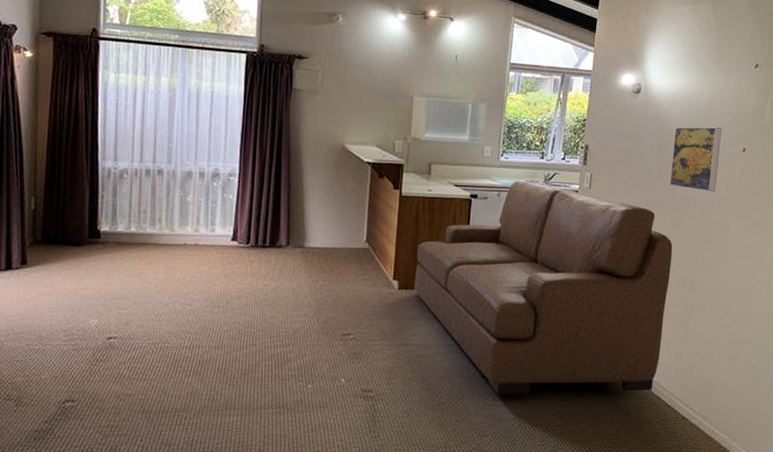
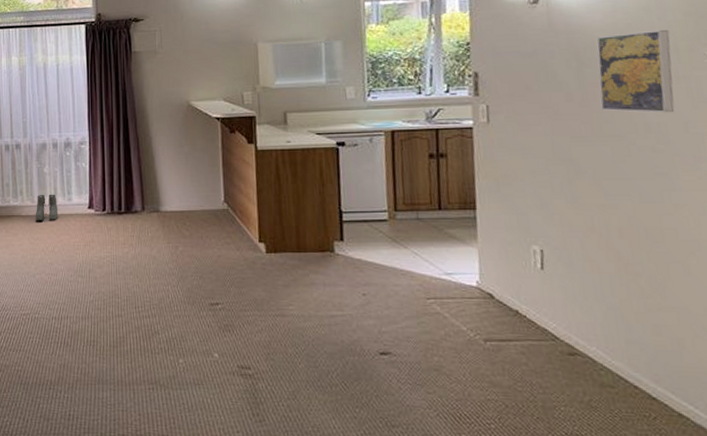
boots: none [173,224,200,251] -> present [35,194,59,221]
sofa: present [414,181,673,395] -> none [282,121,628,377]

